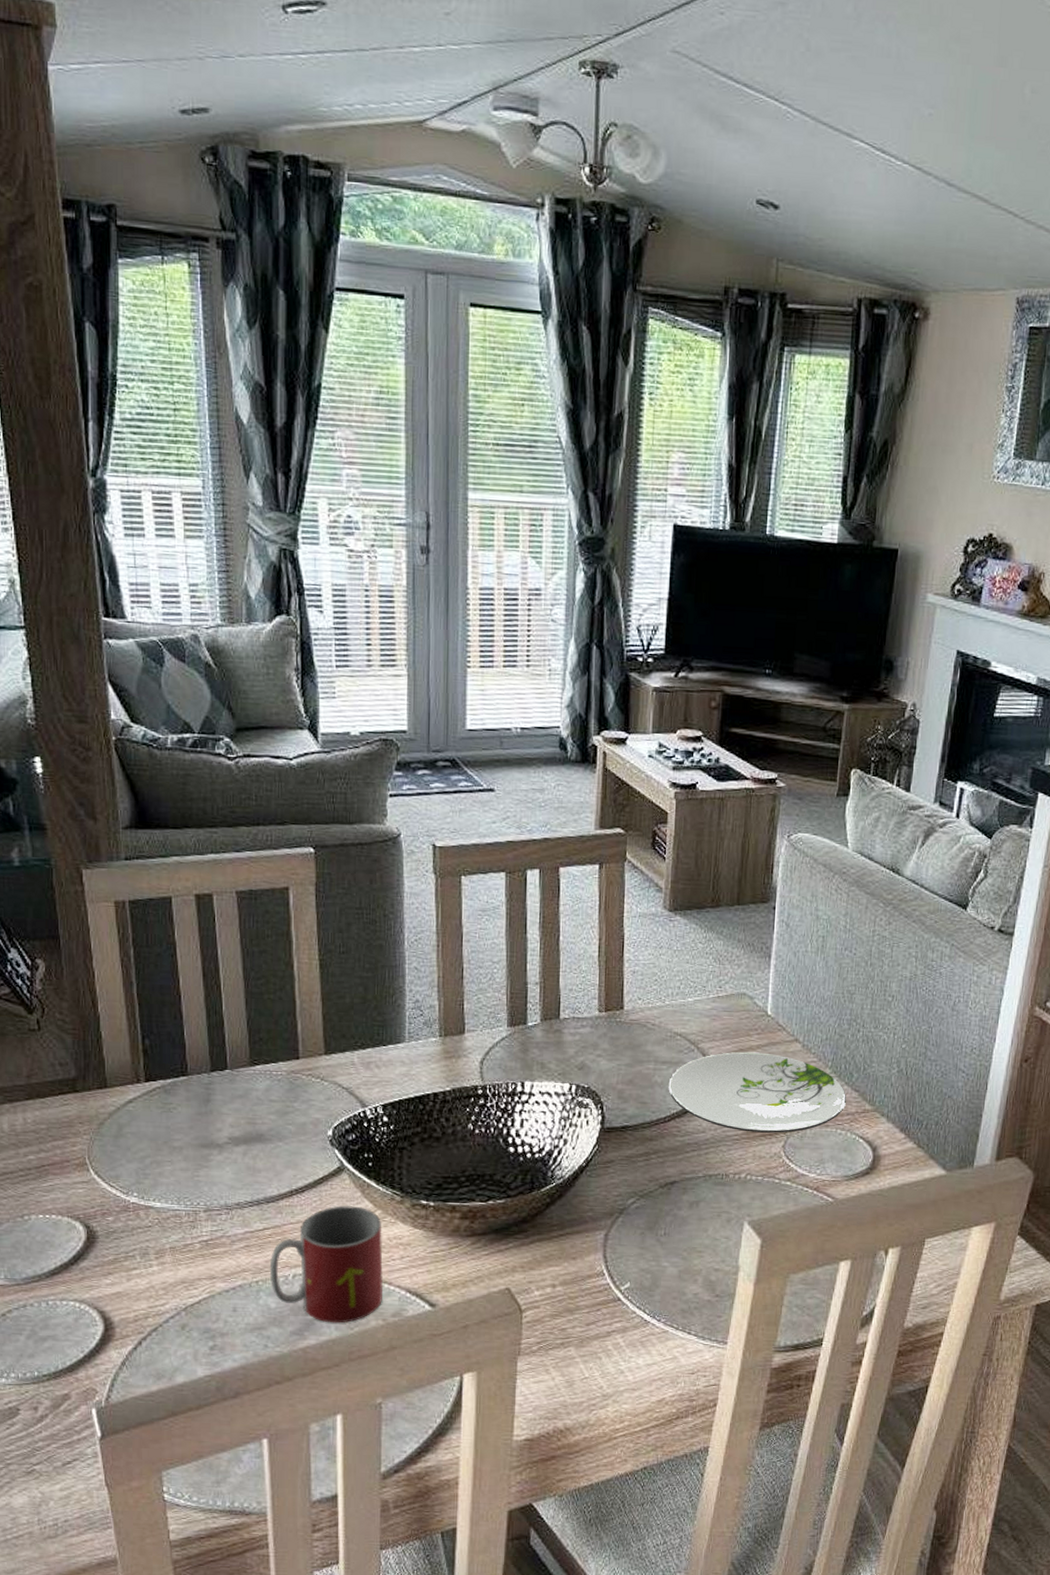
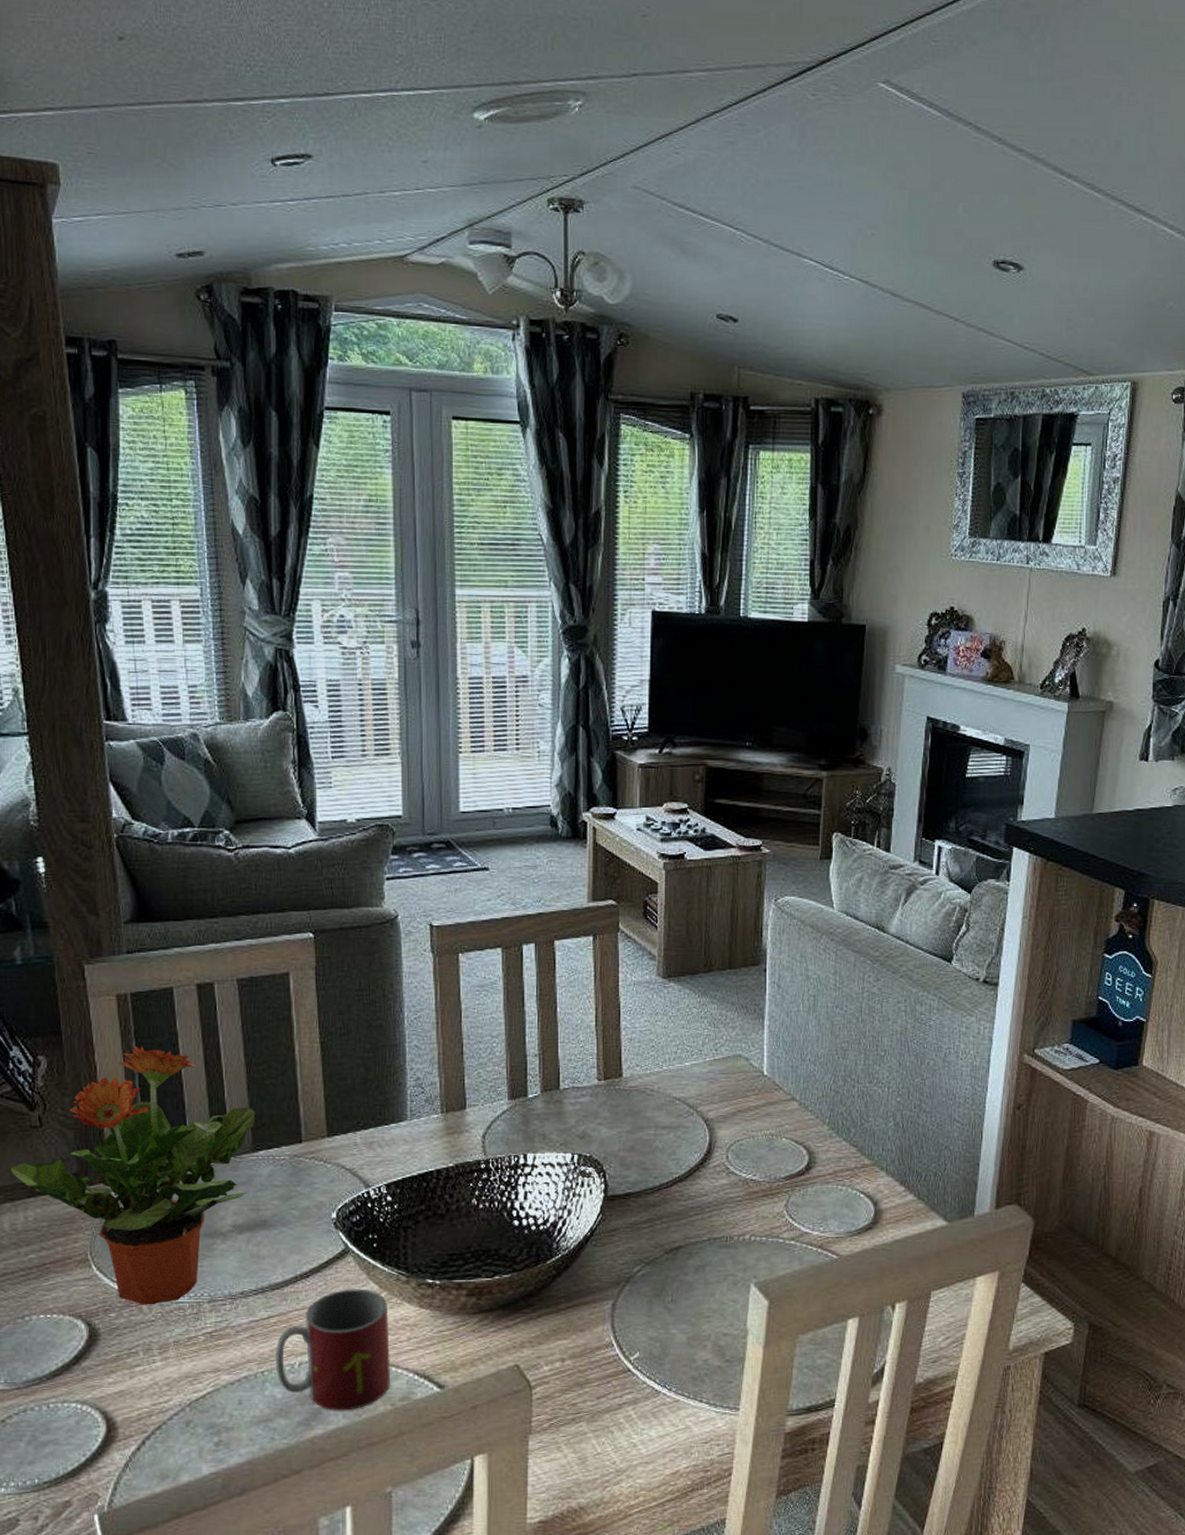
potted plant: none [9,953,253,1211] -> present [10,1045,256,1305]
plate: present [668,1051,847,1133] -> none [669,1113,846,1193]

